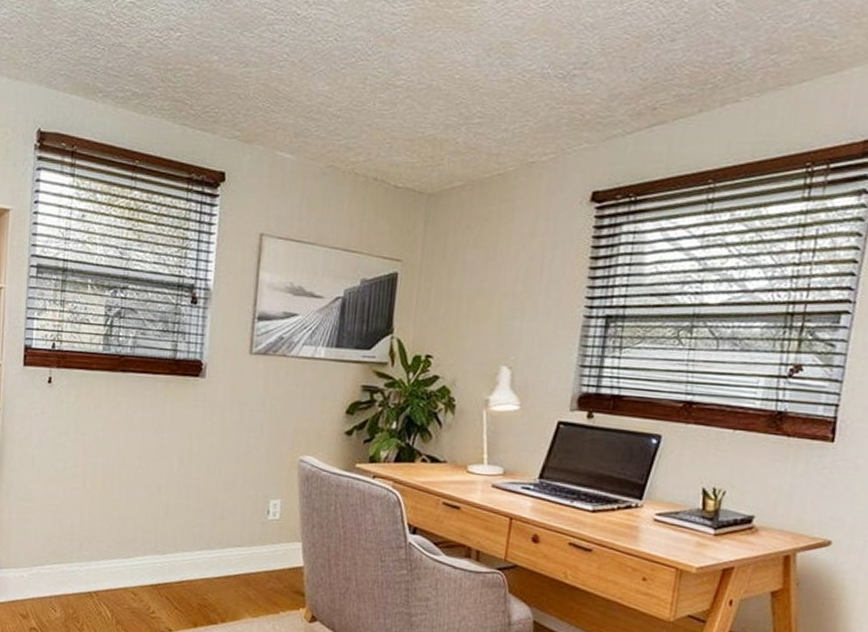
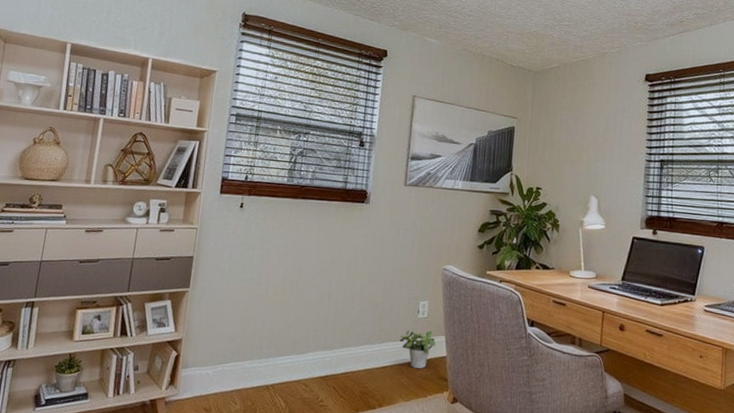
potted plant: none [245,533,291,581] -> present [400,330,436,369]

